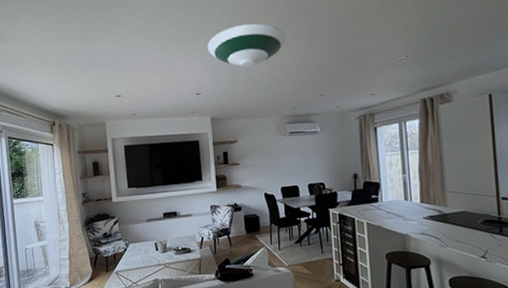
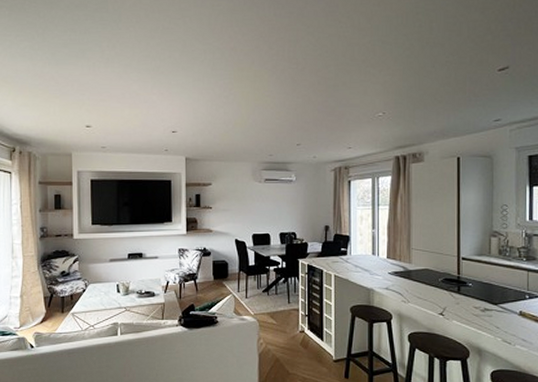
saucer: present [207,23,287,68] -> none [187,65,269,110]

